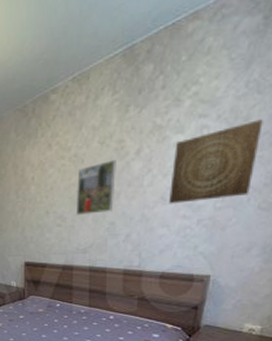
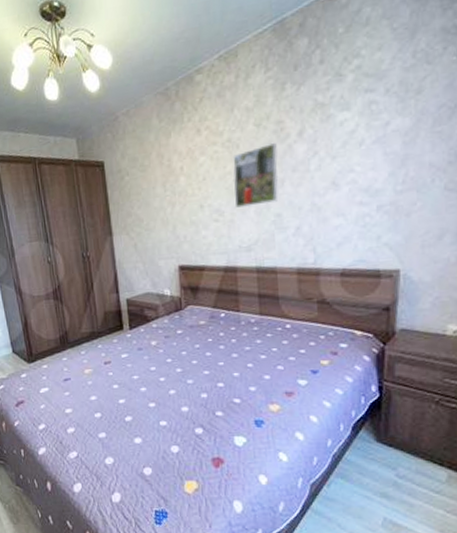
wall art: present [169,119,263,204] -> none [341,91,438,190]

